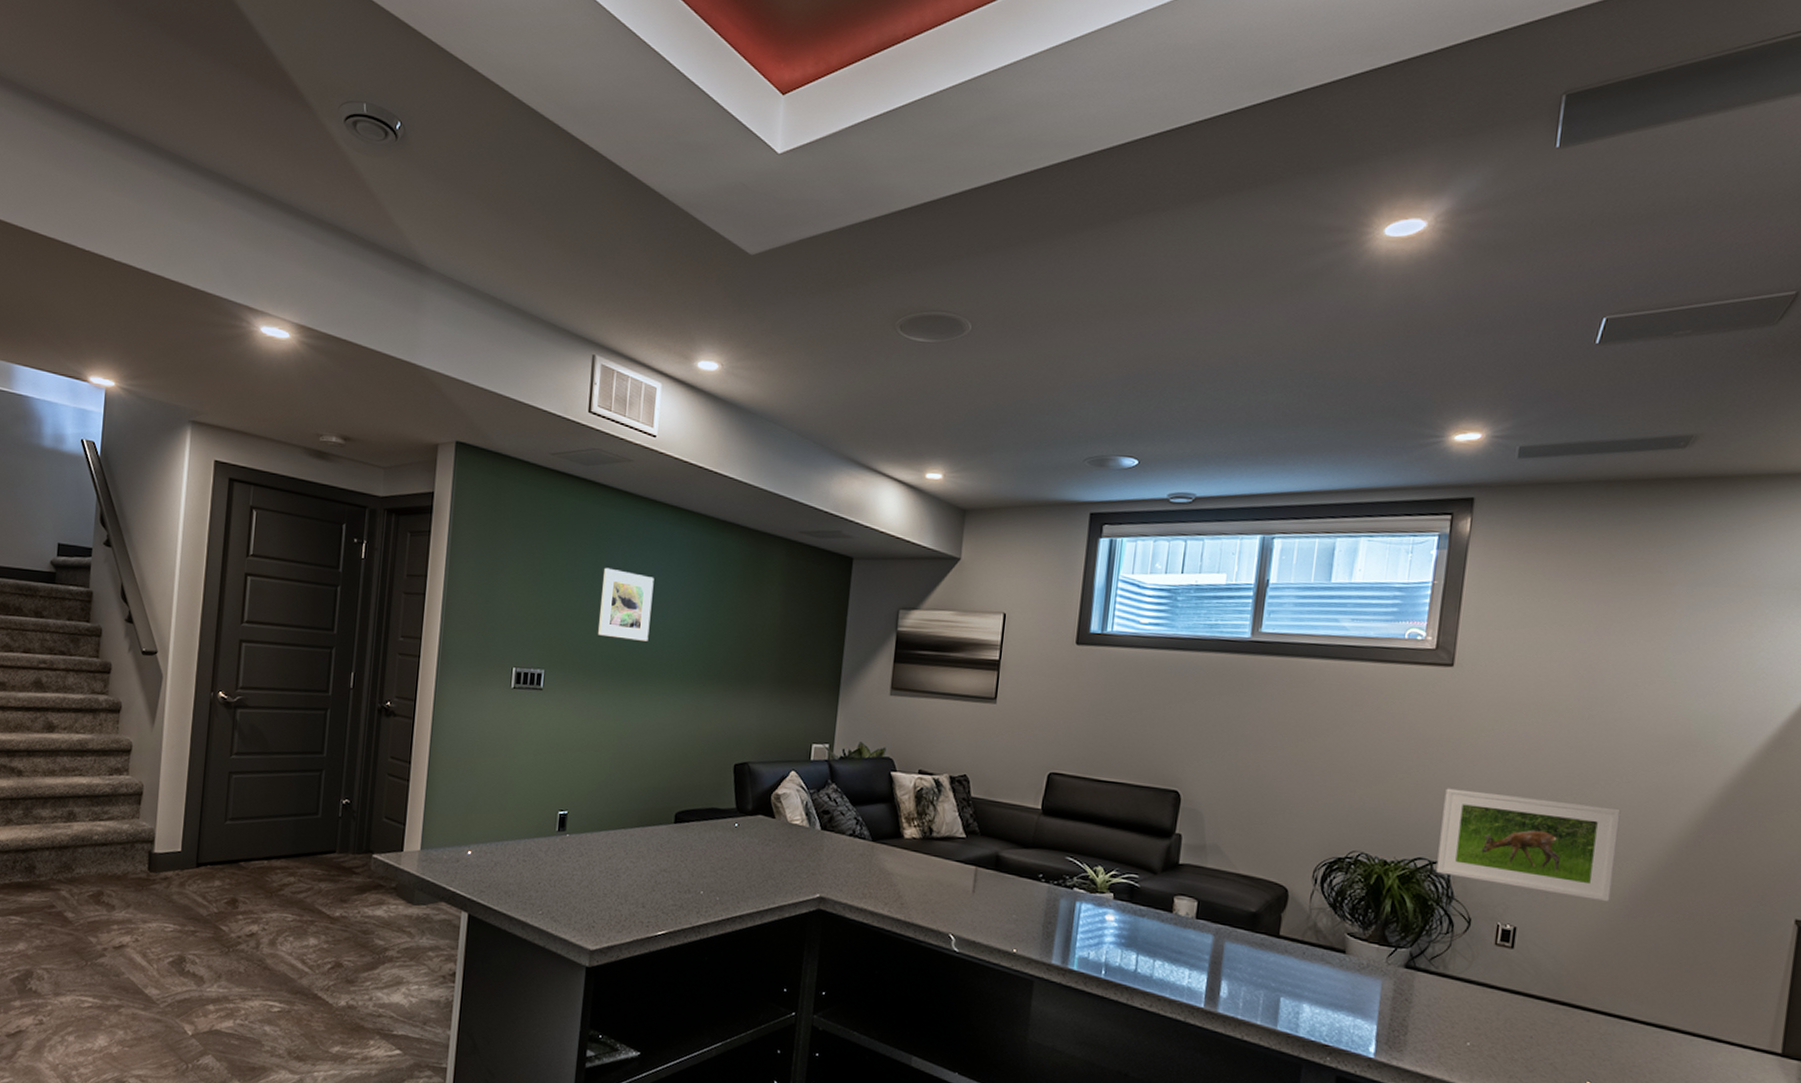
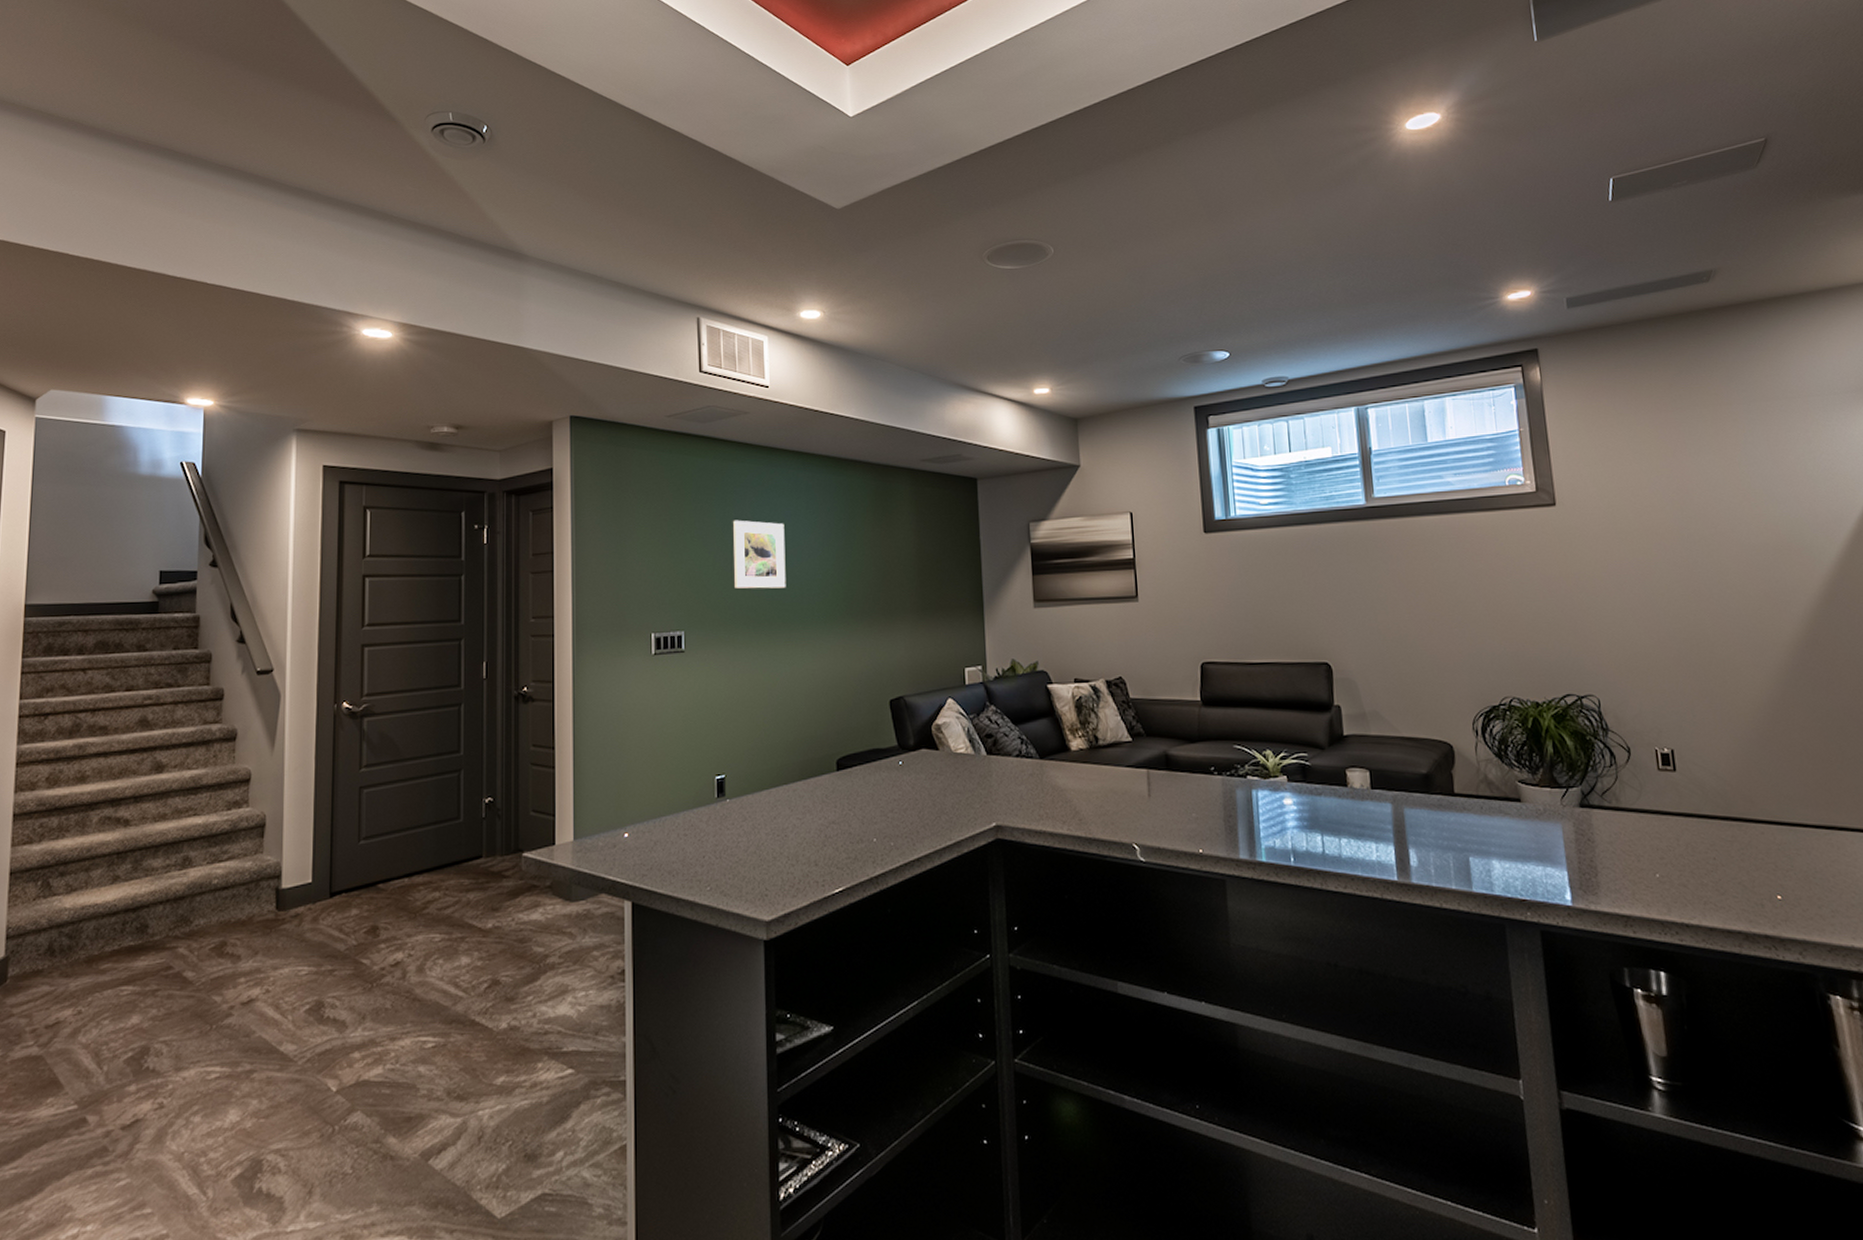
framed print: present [1436,788,1621,903] -> none [1576,619,1752,712]

